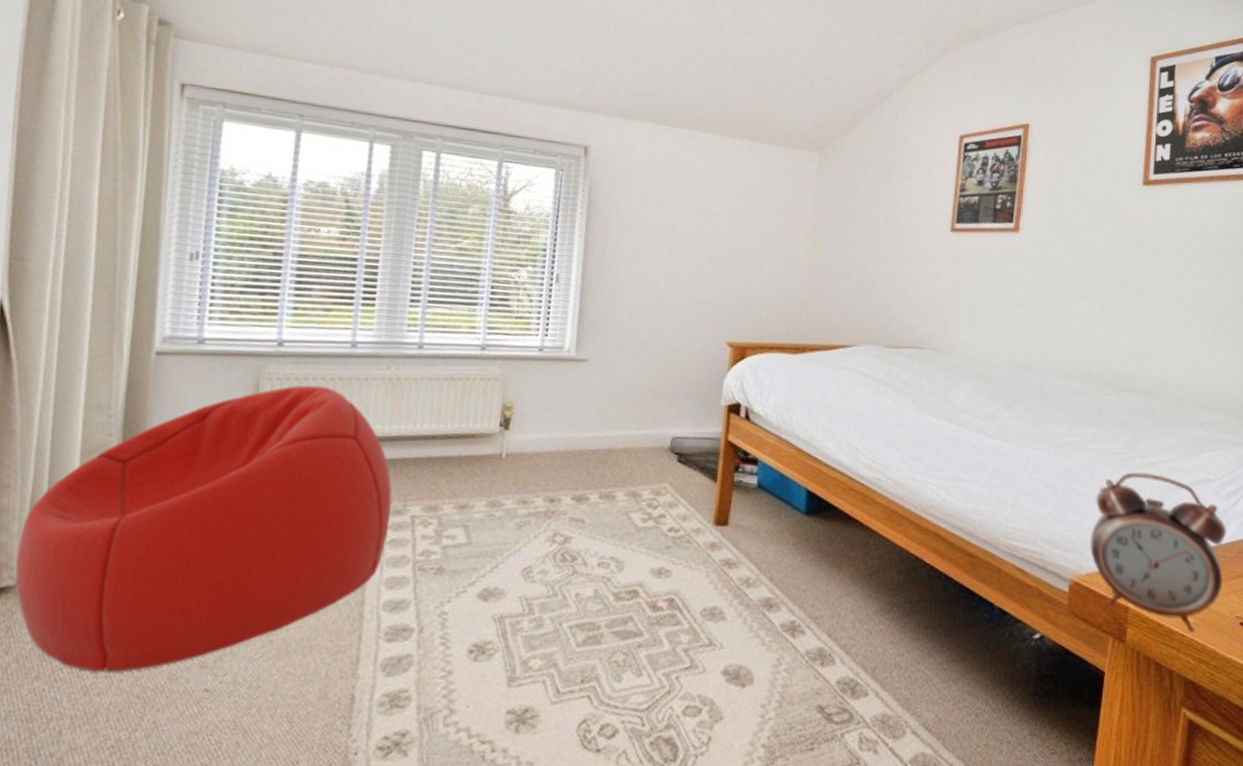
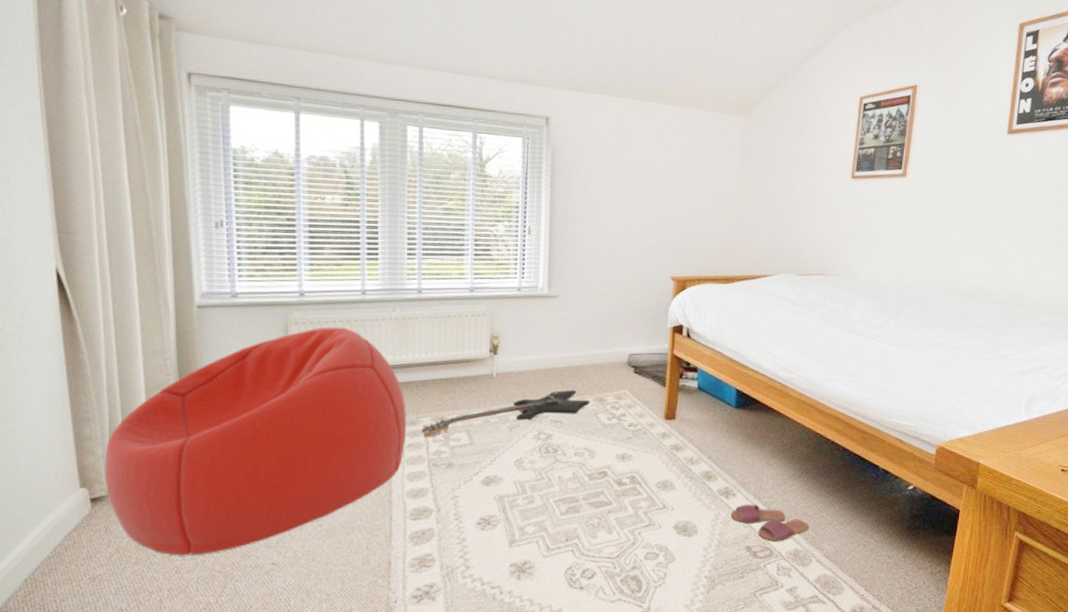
guitar: none [408,479,621,532] -> present [421,389,590,437]
slippers: none [798,646,903,702] -> present [731,504,810,542]
alarm clock: present [1090,472,1226,633] -> none [953,363,1056,478]

